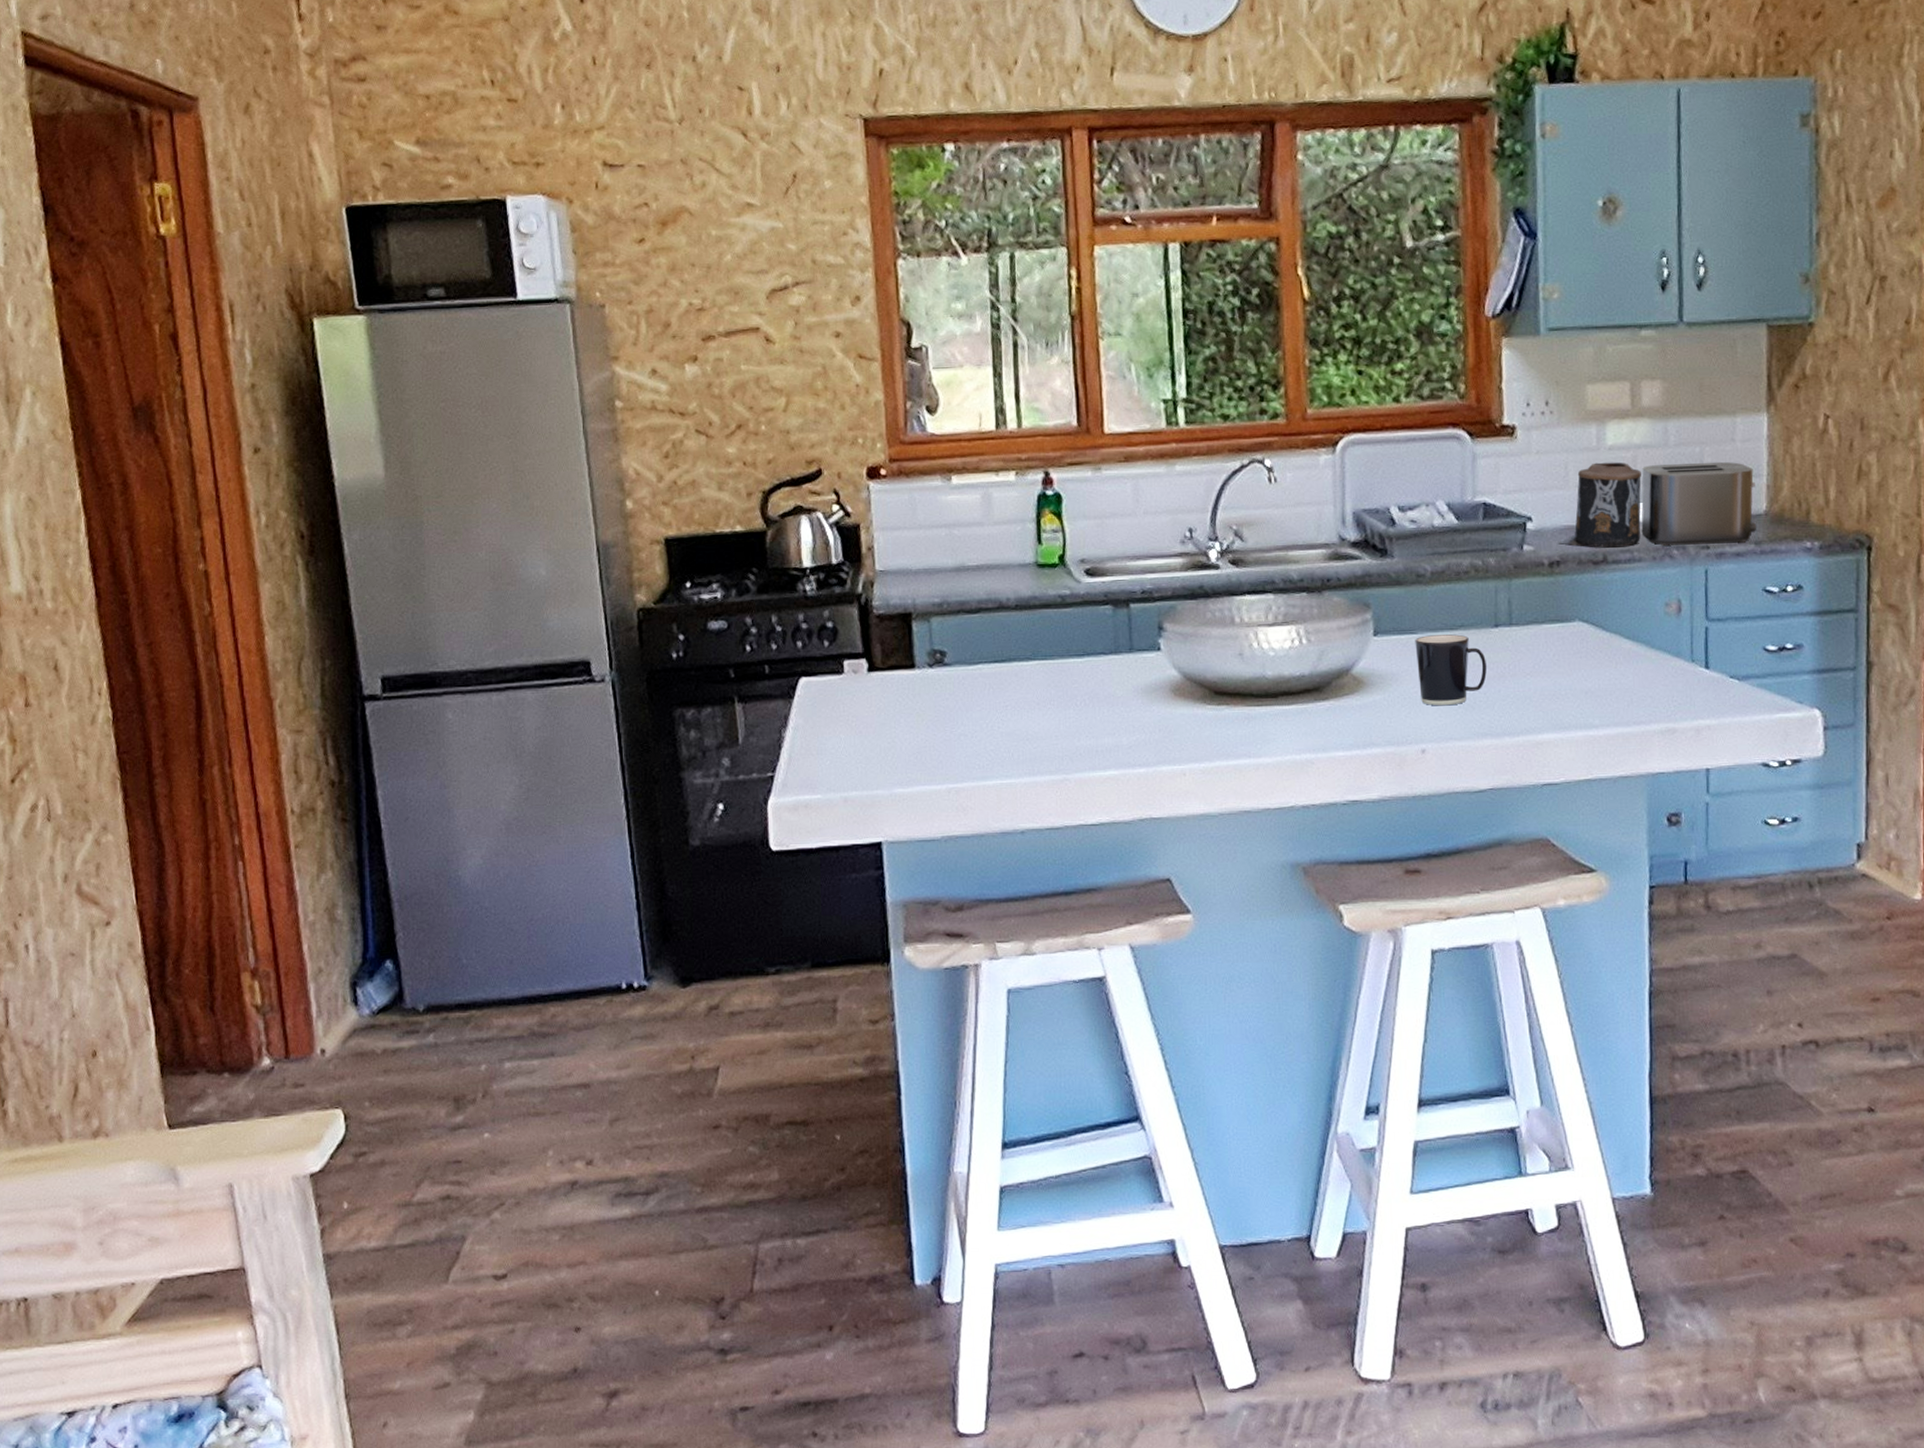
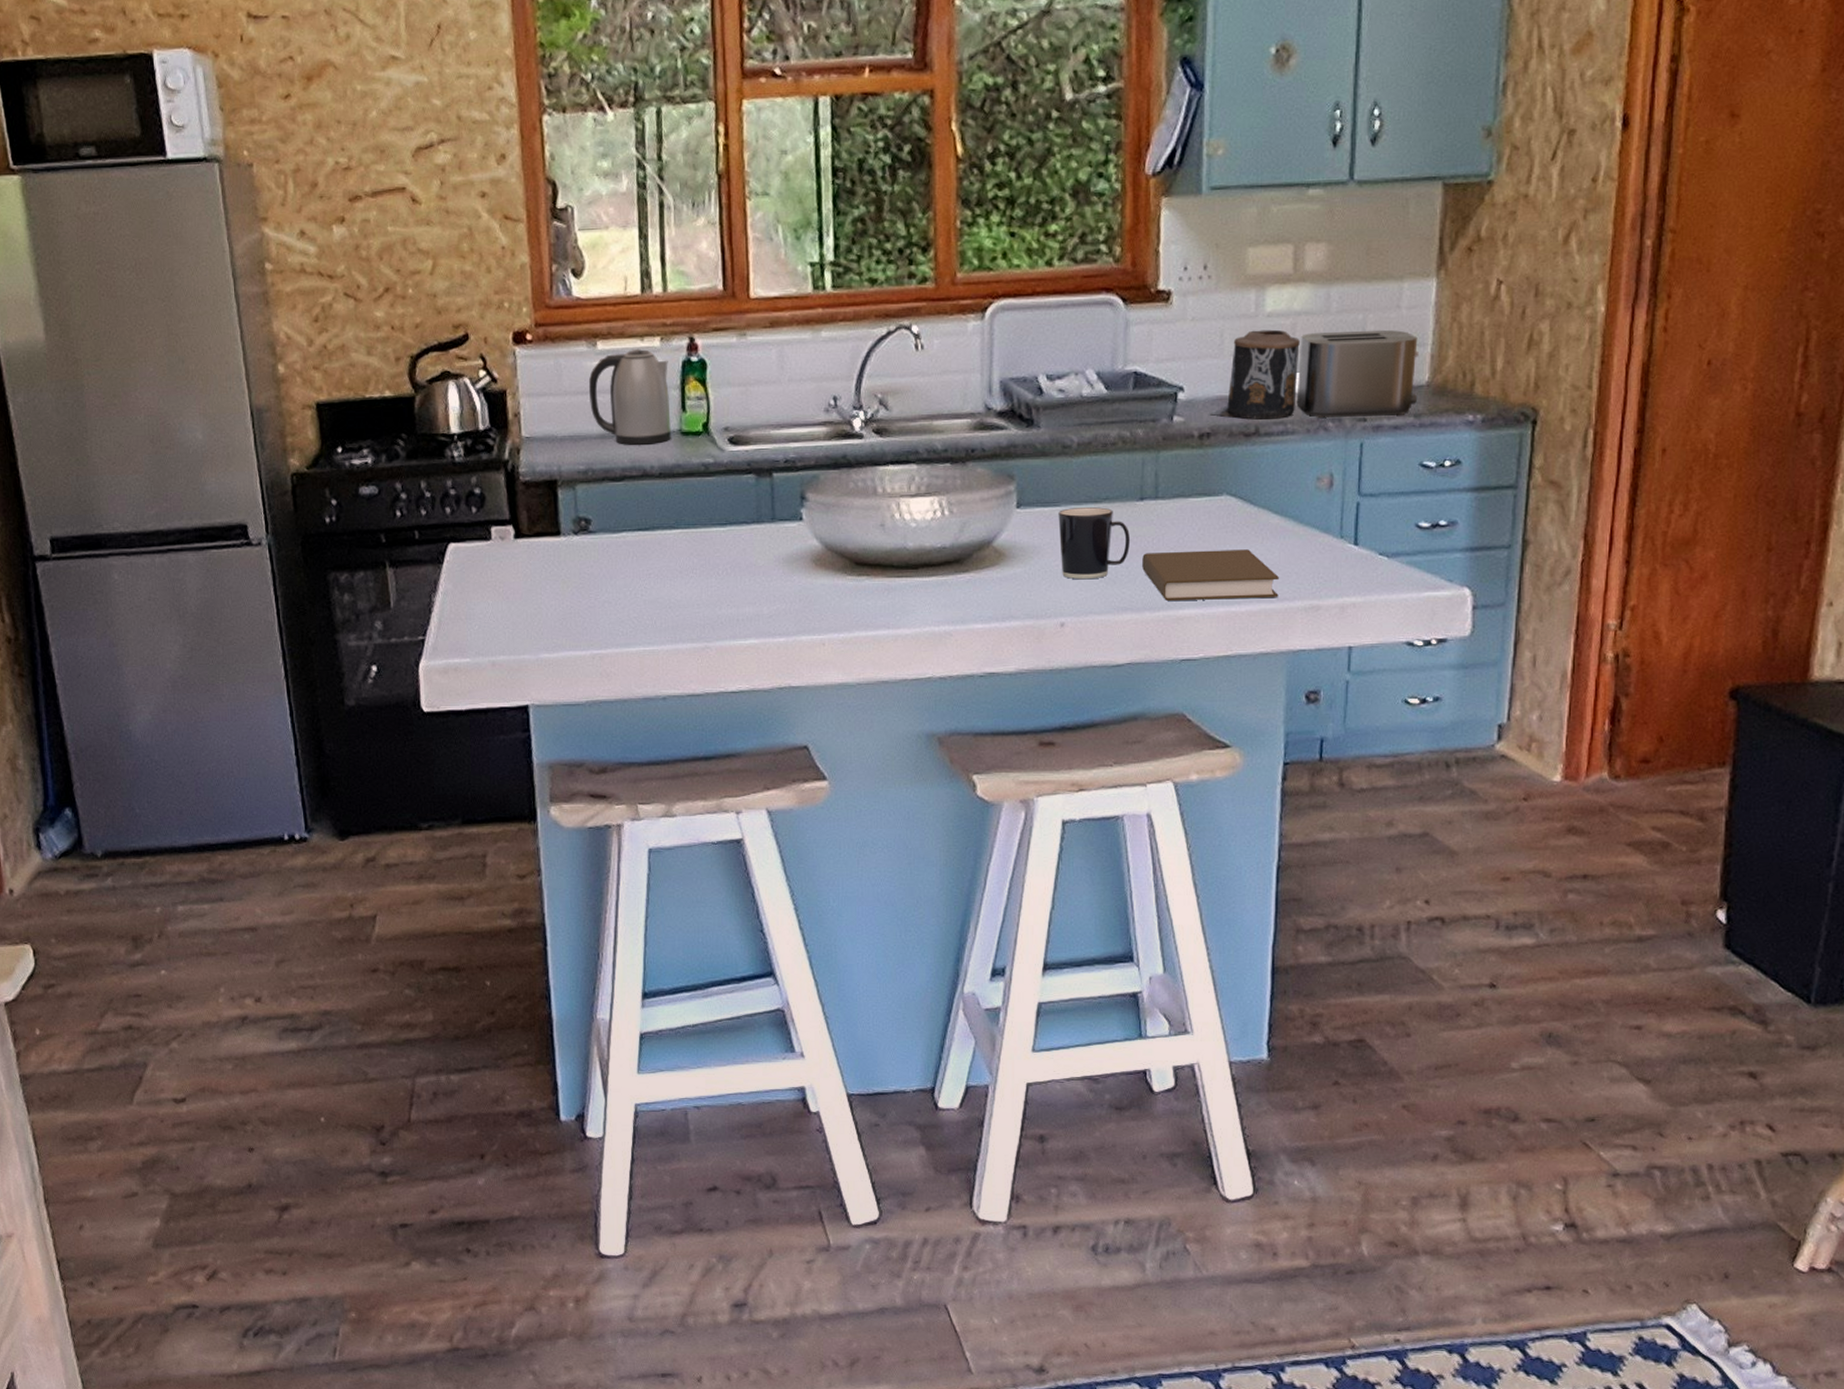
kettle: none [943,483,1027,578] -> present [588,349,671,445]
book: none [1499,674,1635,726] -> present [1142,549,1279,601]

